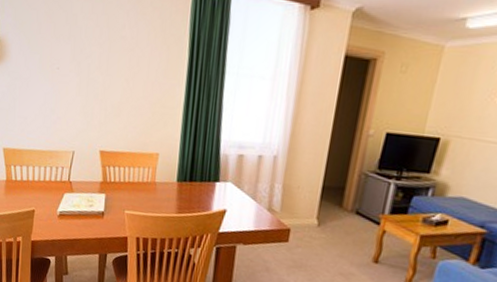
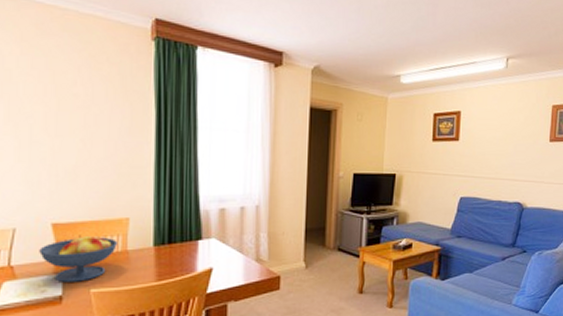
fruit bowl: none [90,163,148,203] -> present [39,235,117,282]

